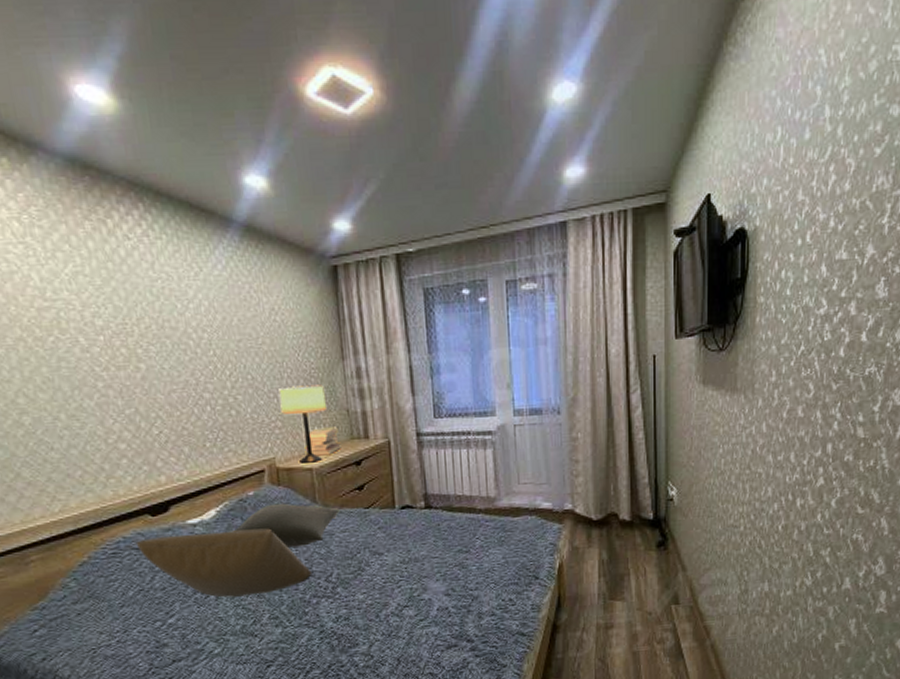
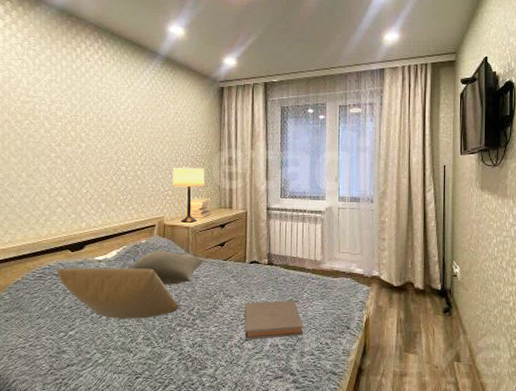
book: none [398,550,480,606] -> present [244,300,304,340]

